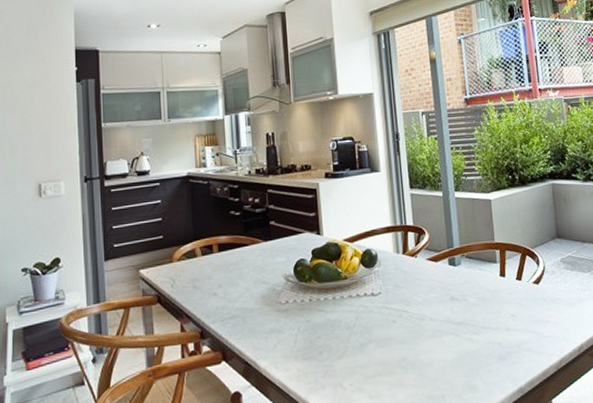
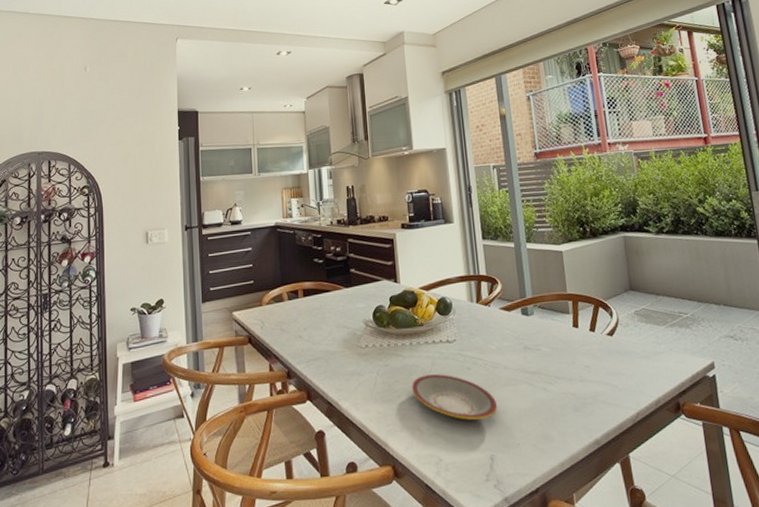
plate: none [335,328,423,374] -> present [412,374,498,420]

